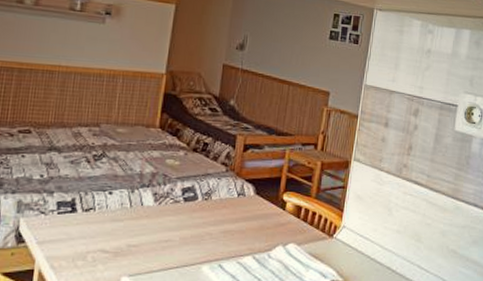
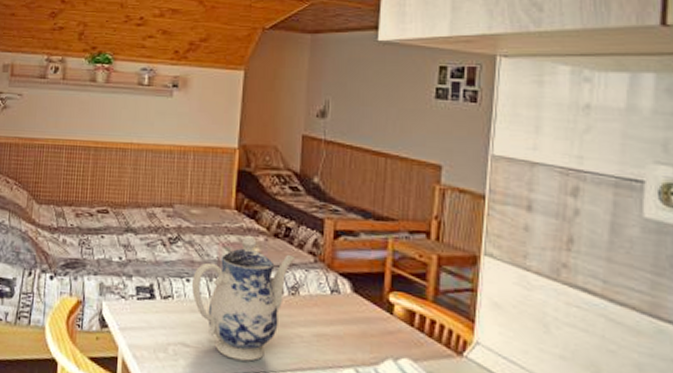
teapot: none [113,150,210,260] -> present [191,235,296,362]

